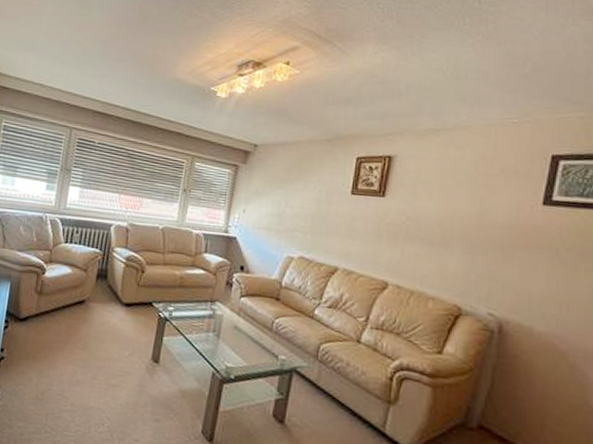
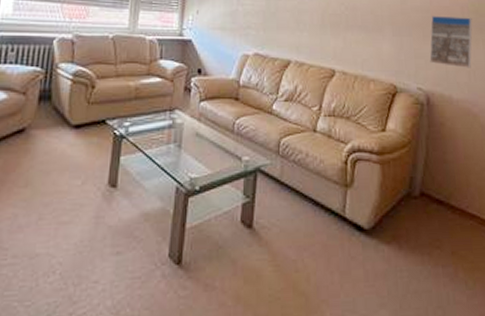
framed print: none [508,235,573,299] -> present [429,16,473,68]

